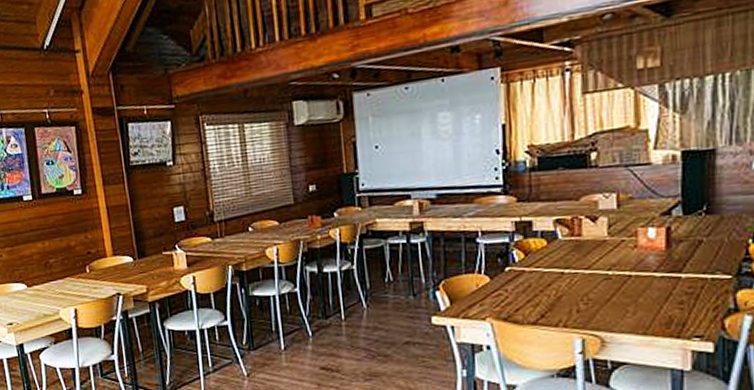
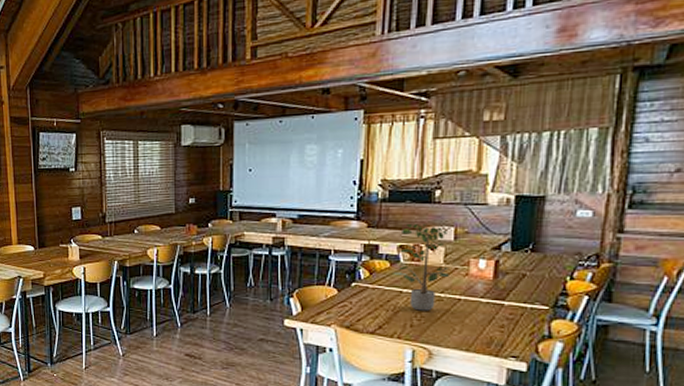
potted plant: none [549,192,615,293] -> present [391,224,449,311]

